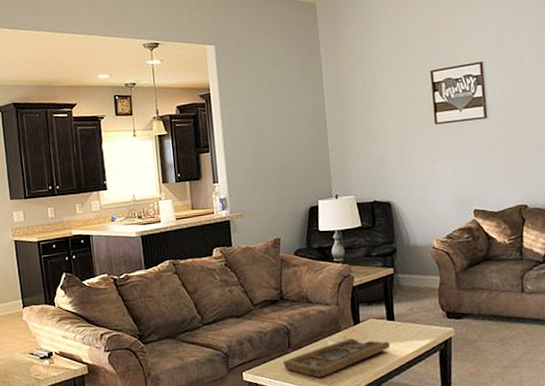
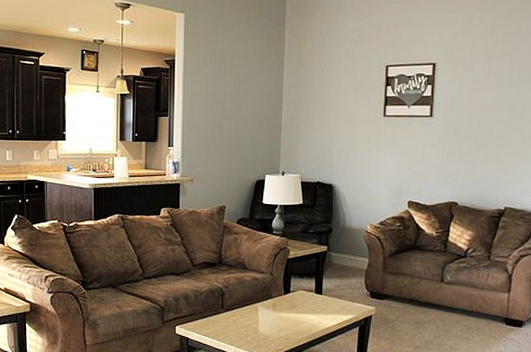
decorative tray: present [283,338,391,378] -> none [214,306,316,339]

